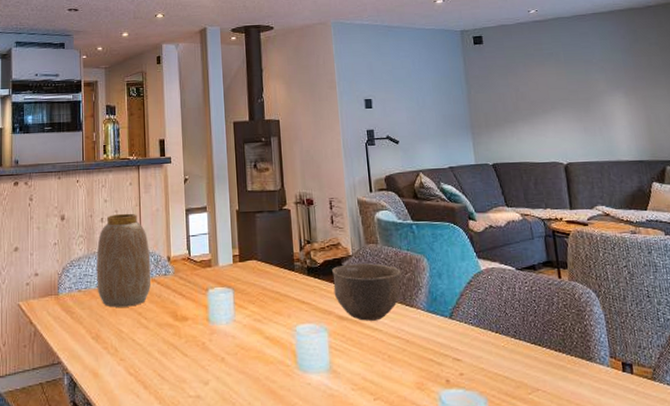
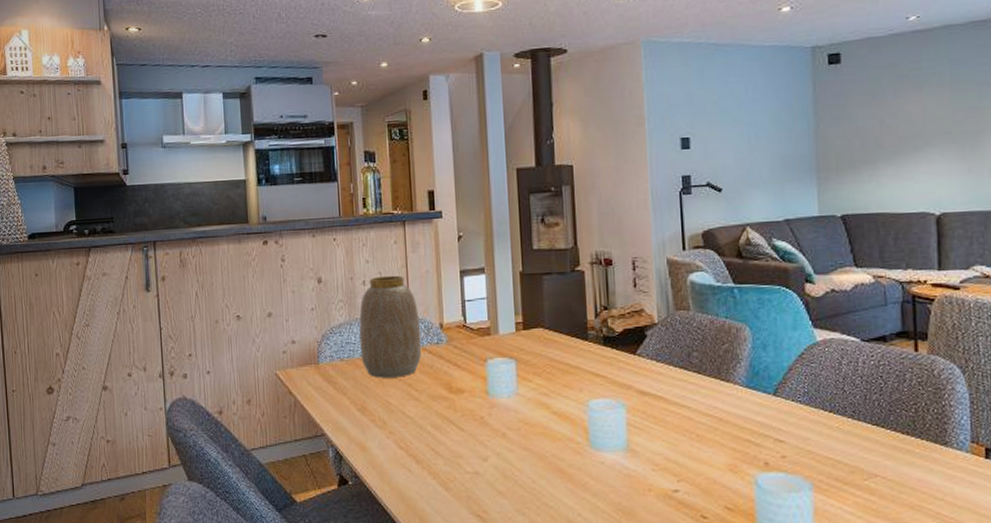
bowl: present [332,263,402,321] -> none [633,332,717,397]

